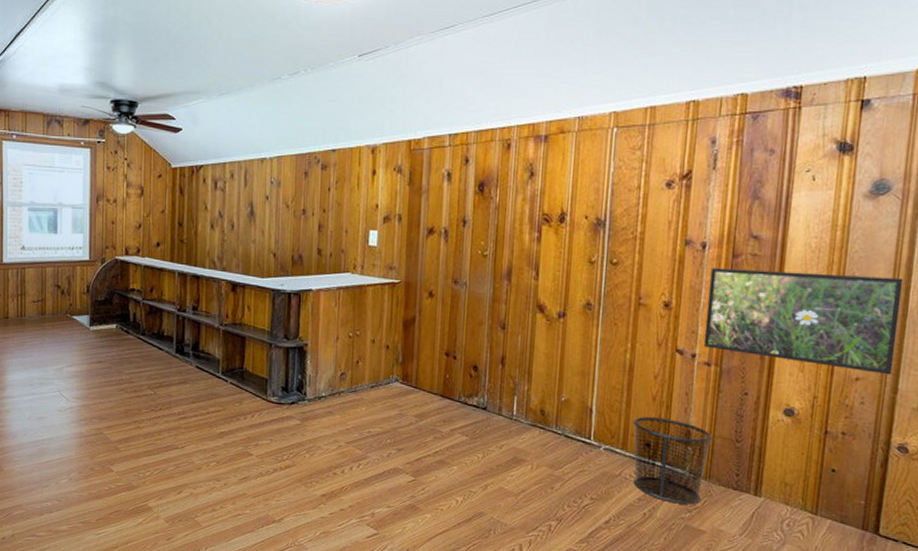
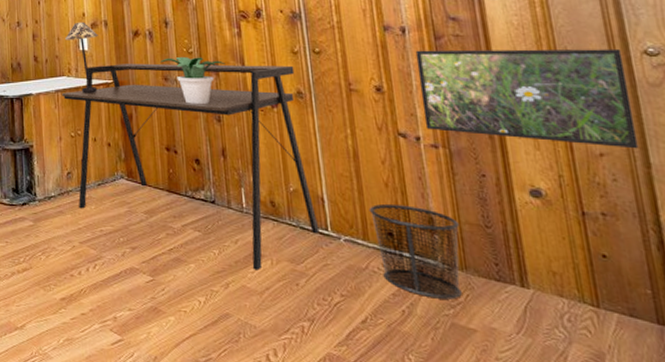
desk: none [344,263,588,474] -> present [62,63,320,271]
table lamp: none [354,214,390,293] -> present [65,22,98,93]
potted plant: none [451,259,520,310] -> present [159,56,226,104]

